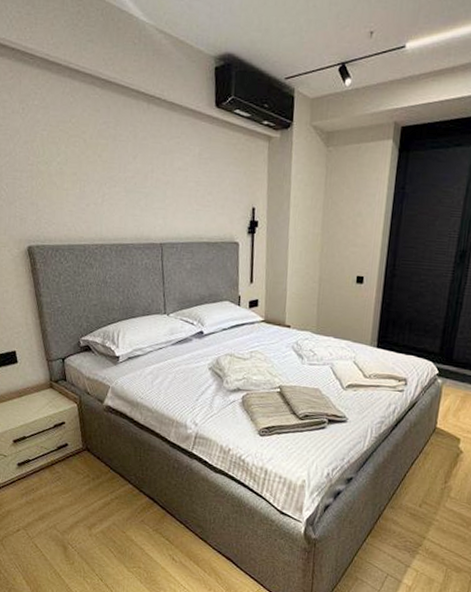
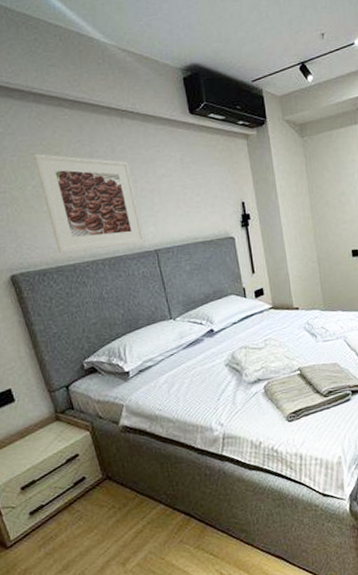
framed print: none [61,130,153,235] -> present [33,153,145,254]

